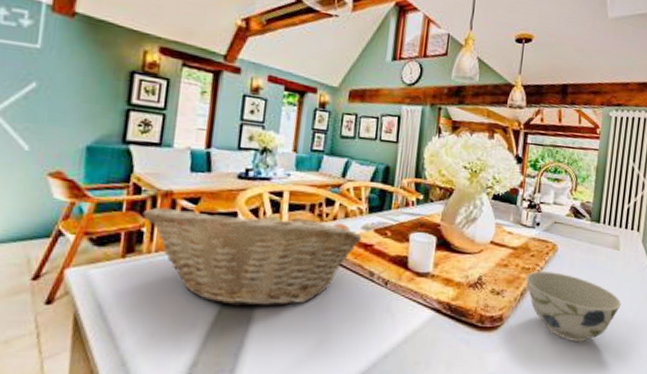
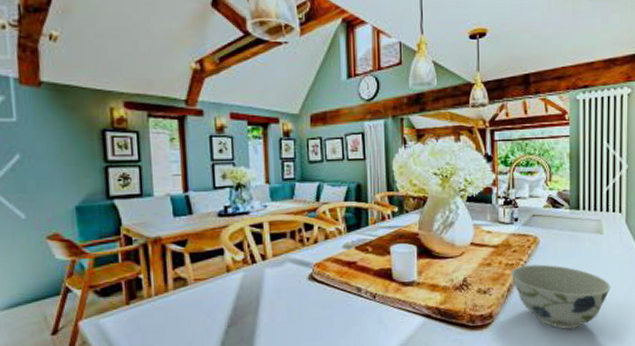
fruit basket: present [142,207,363,307] -> none [137,239,345,336]

